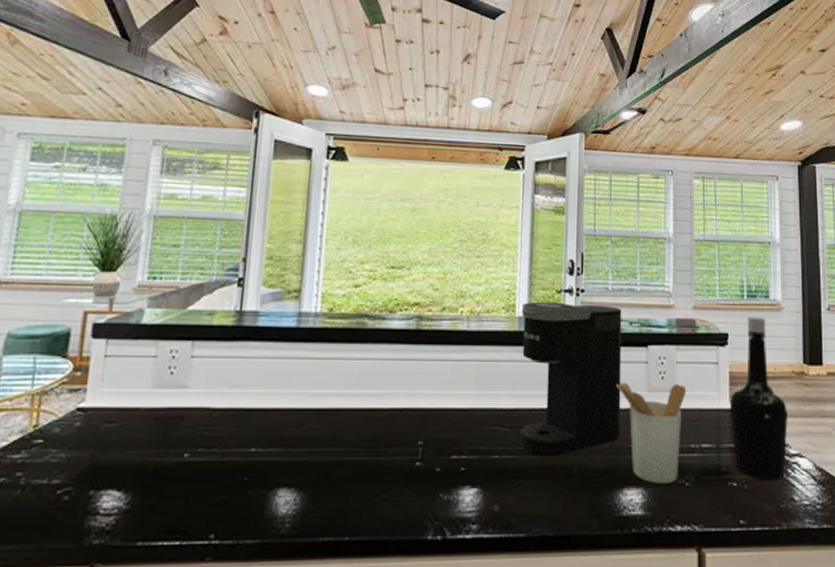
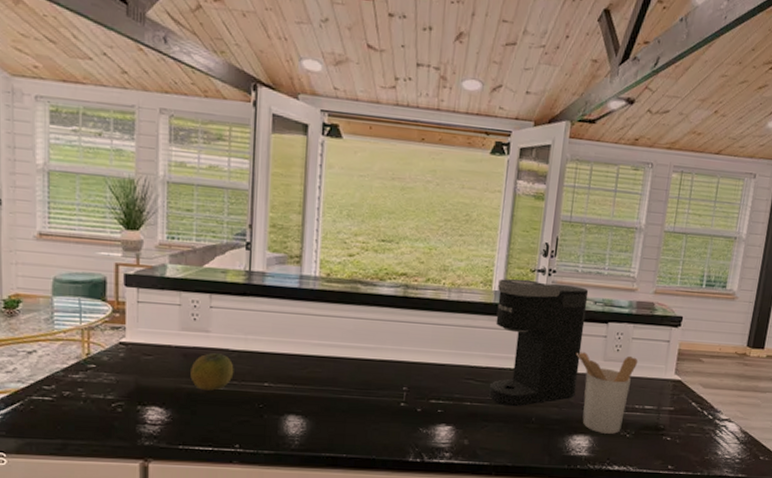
fruit: none [160,412,215,463] -> present [190,352,234,391]
bottle: present [729,316,788,482] -> none [671,303,725,439]

